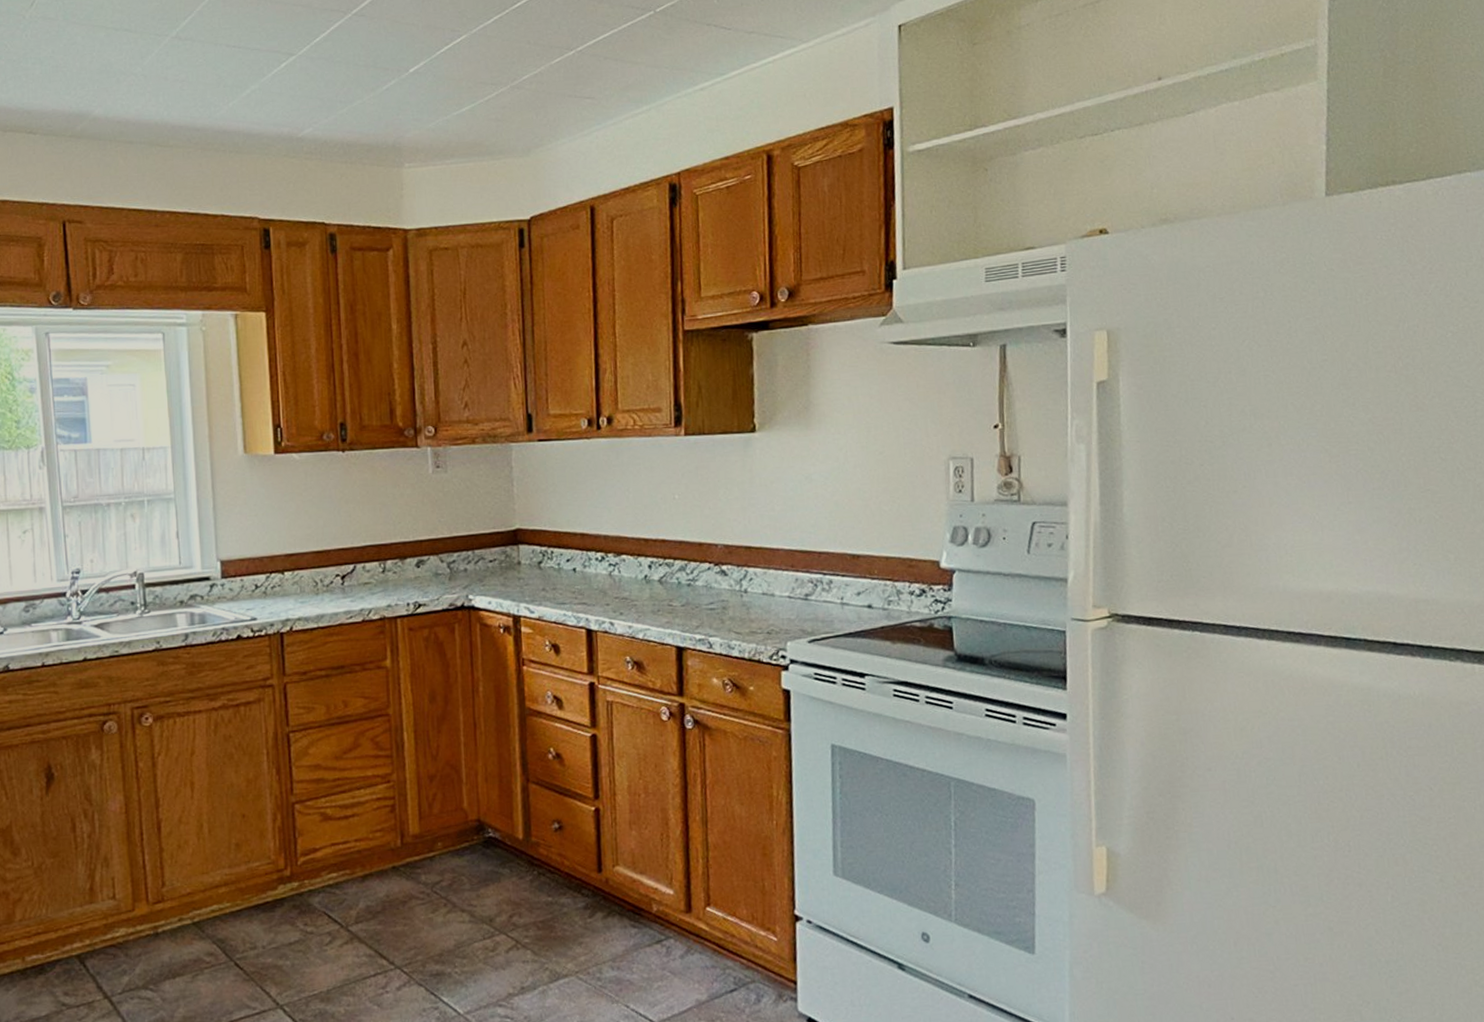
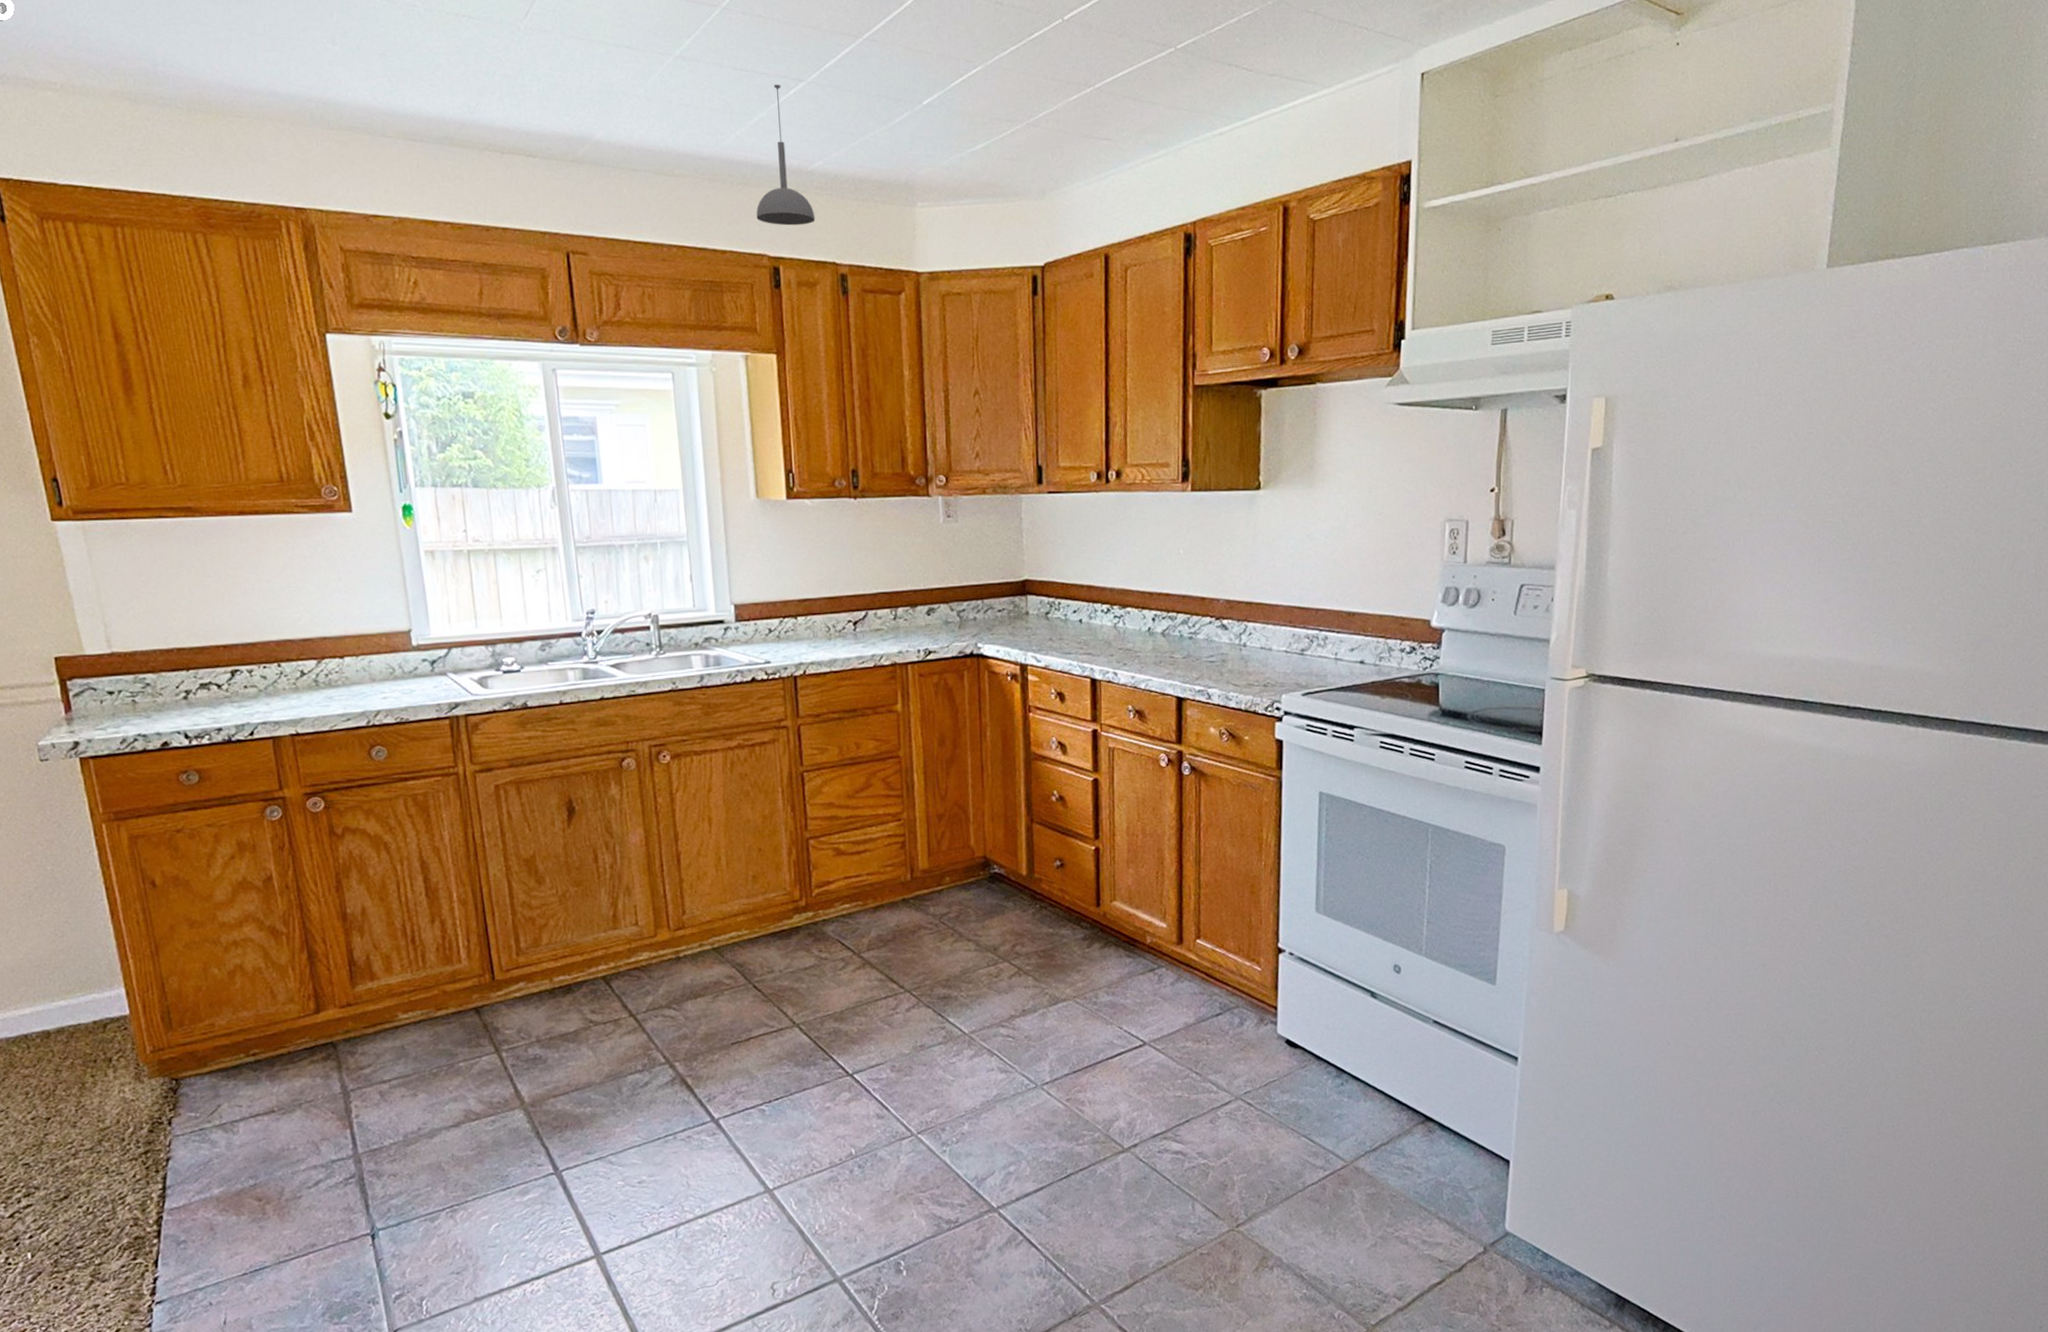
pendant light: none [247,58,305,190] -> present [756,84,816,226]

